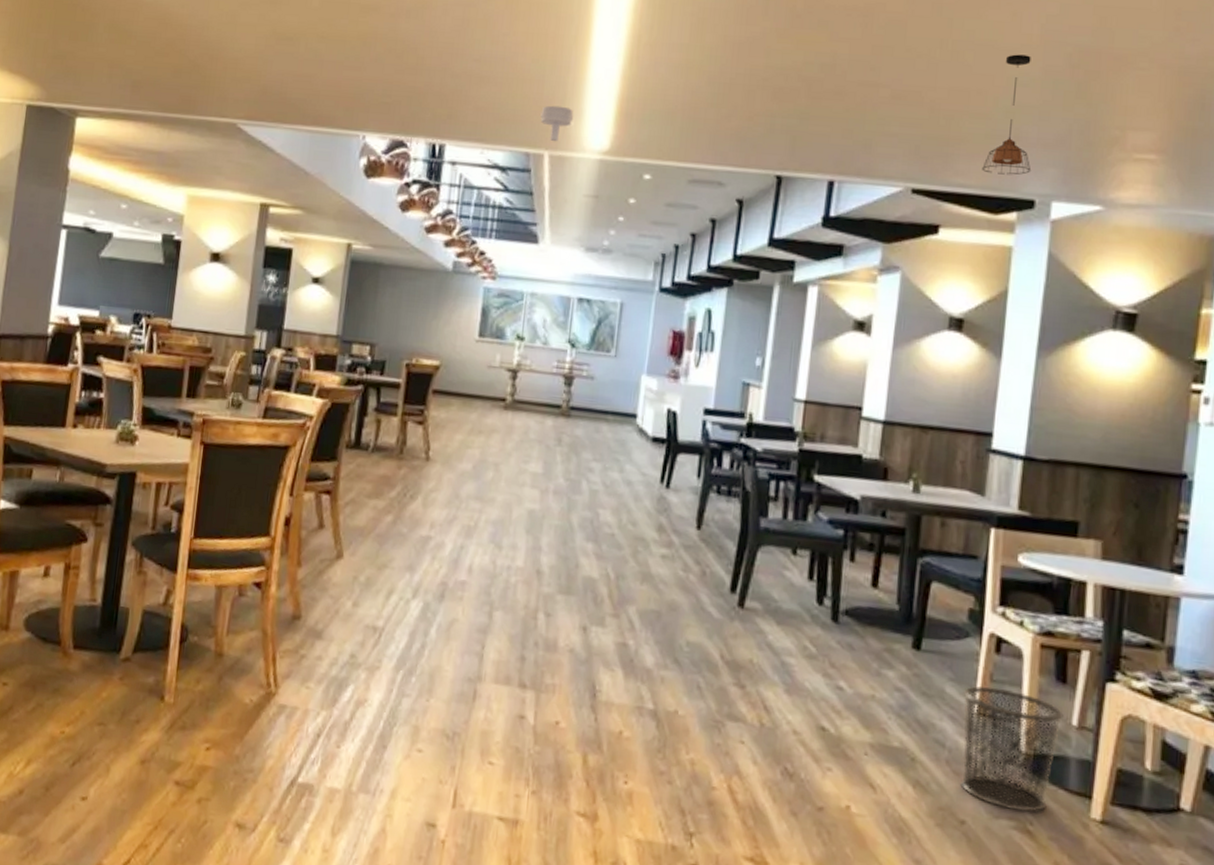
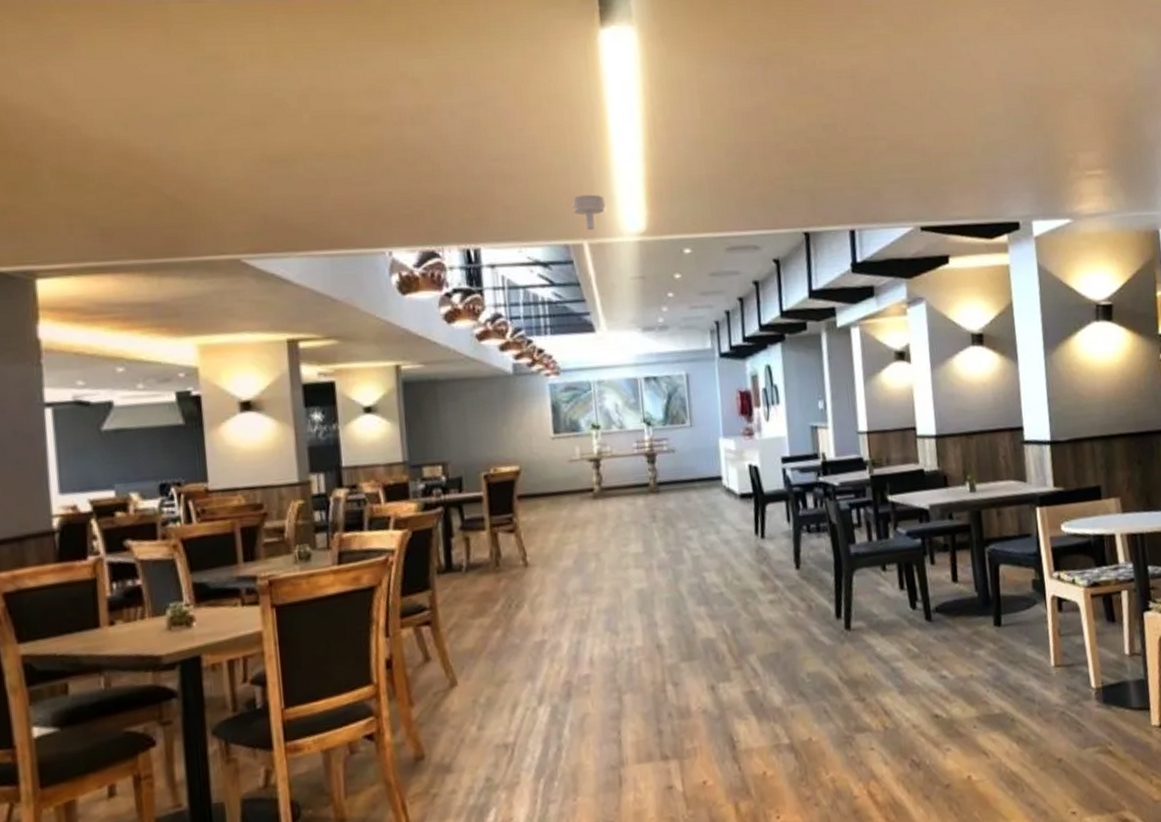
waste bin: present [960,686,1064,813] -> none [1040,638,1119,739]
pendant light: present [982,54,1032,175] -> none [973,97,1012,204]

